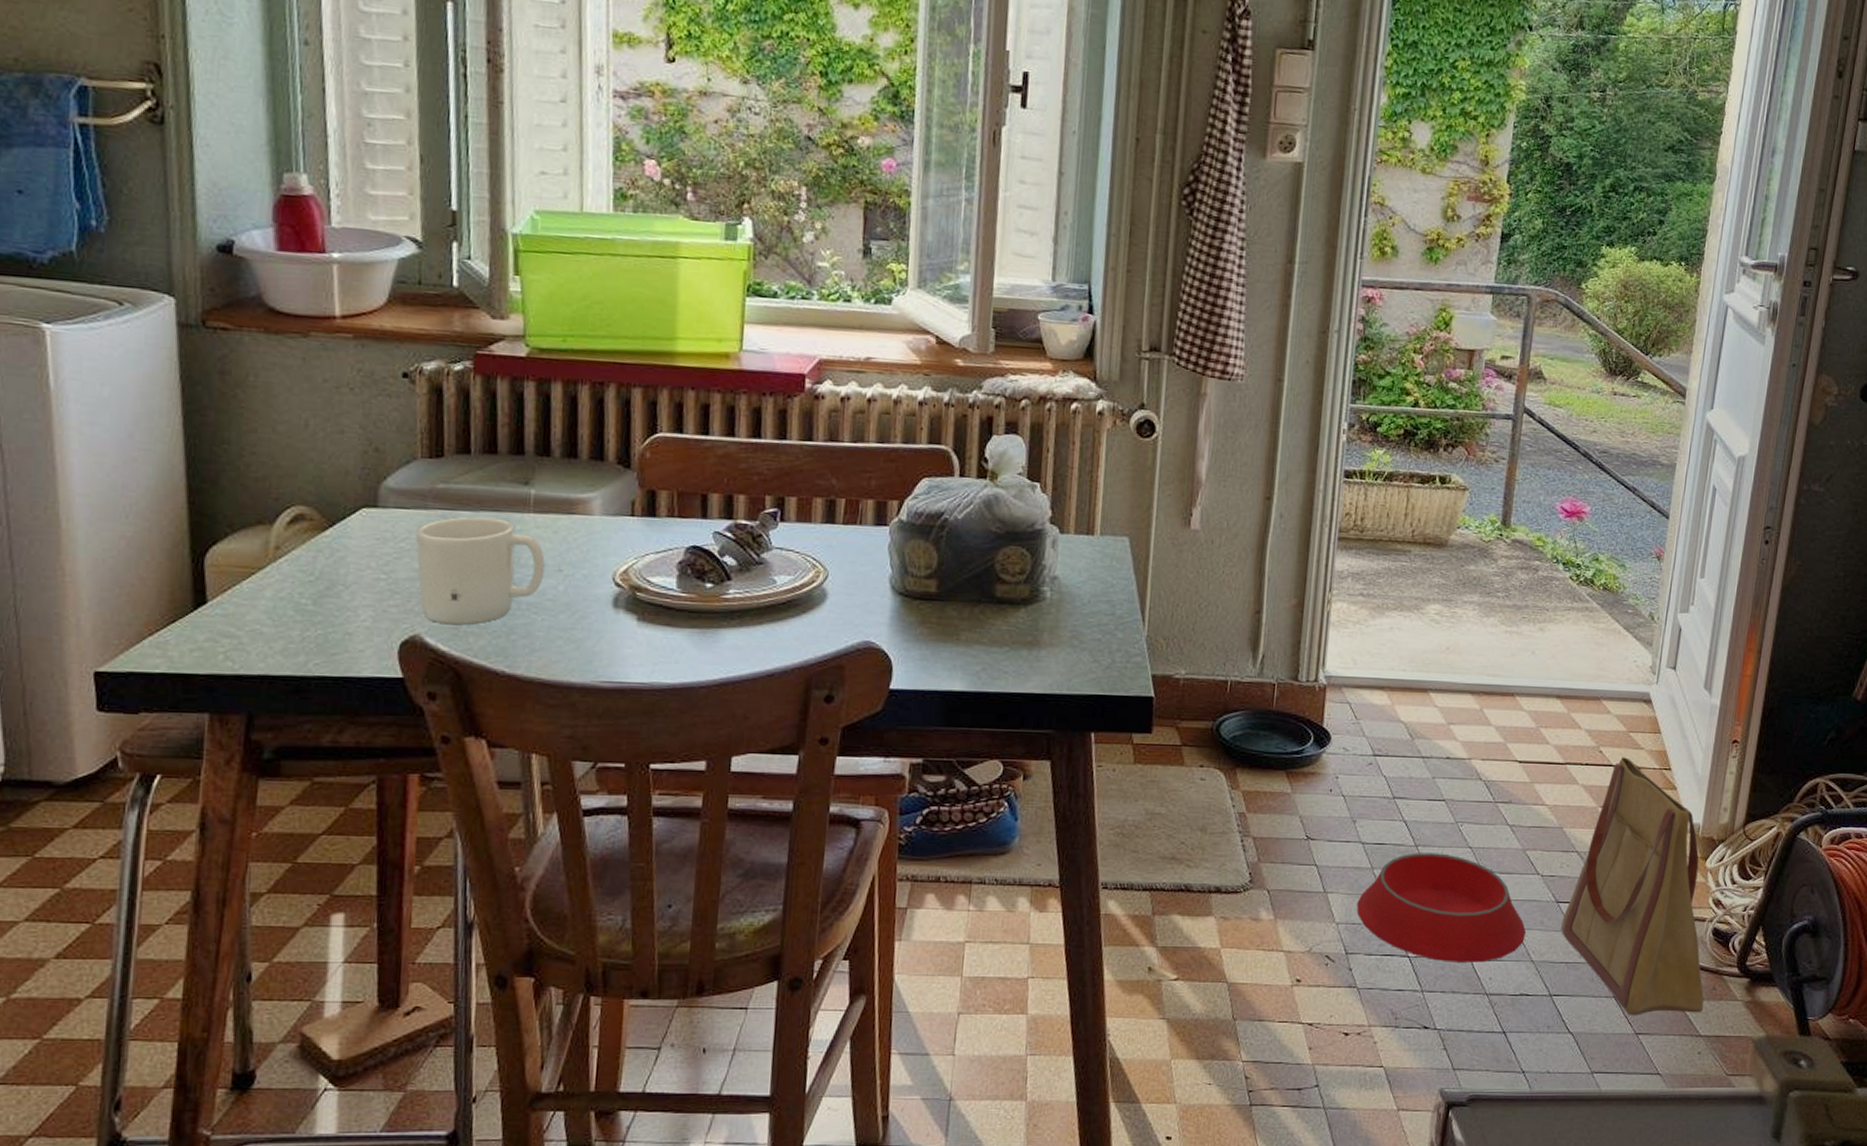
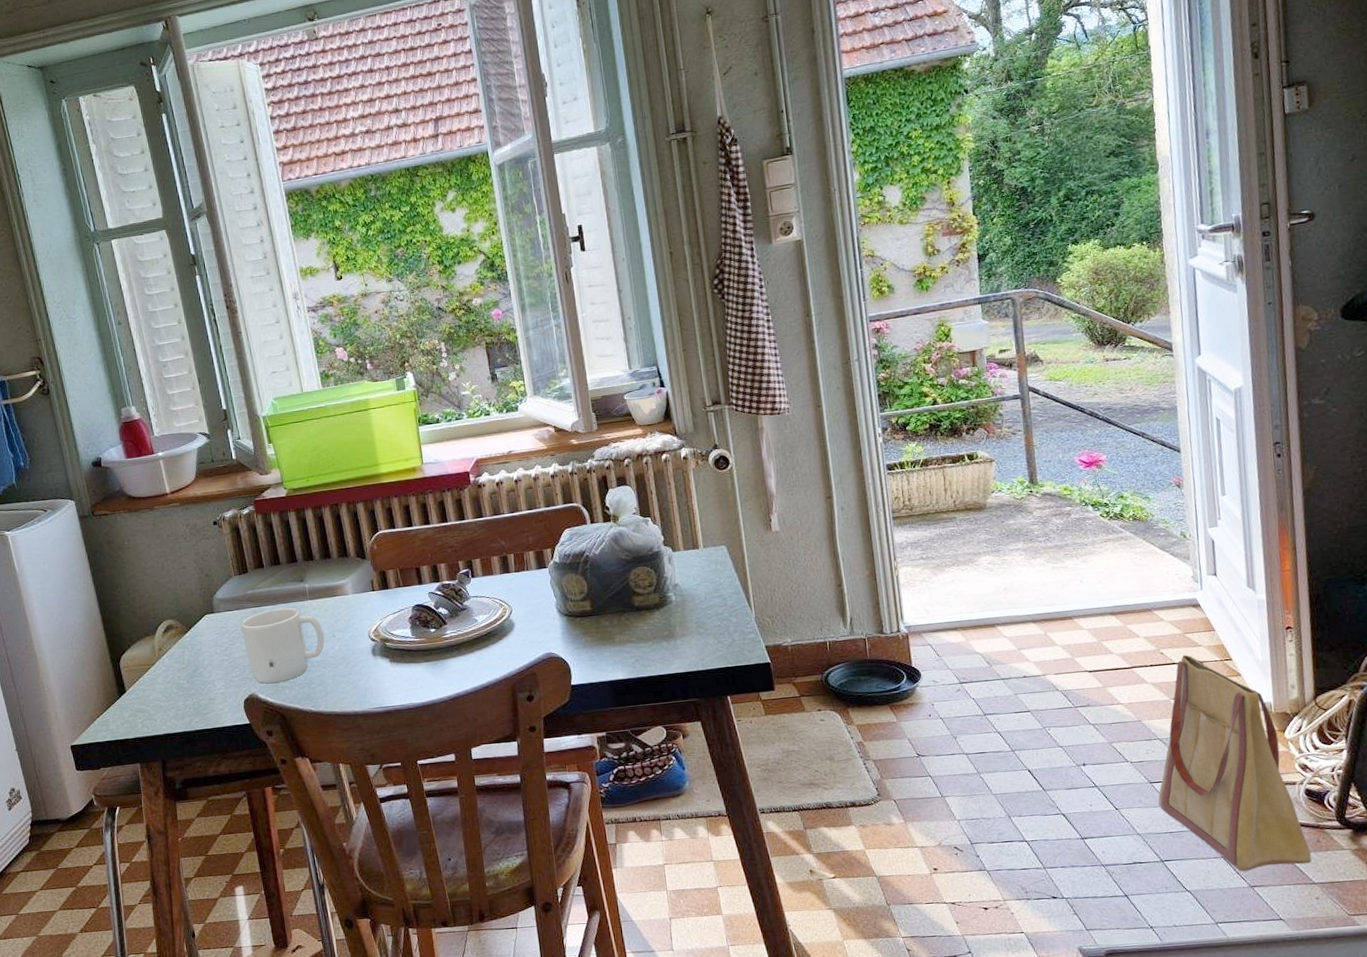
pet bowl: present [1357,853,1526,963] -> none [972,754,1127,842]

